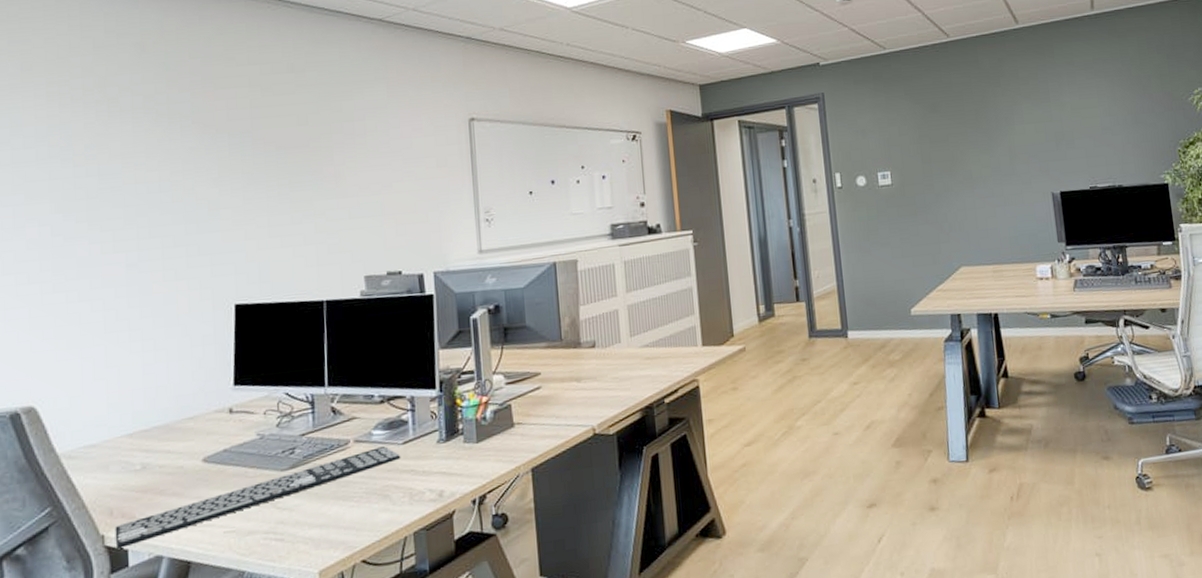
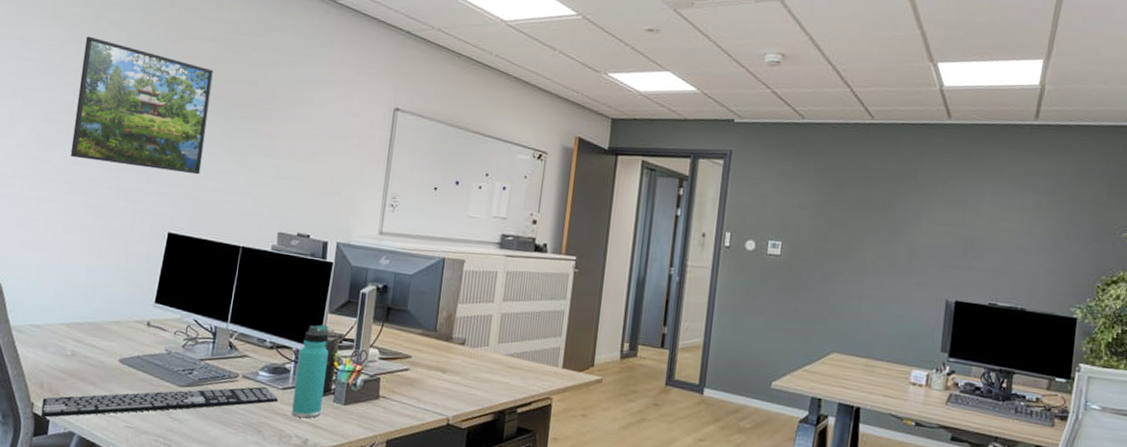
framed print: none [92,107,261,247] -> present [70,36,213,175]
thermos bottle: none [415,362,452,470] -> present [291,324,330,419]

